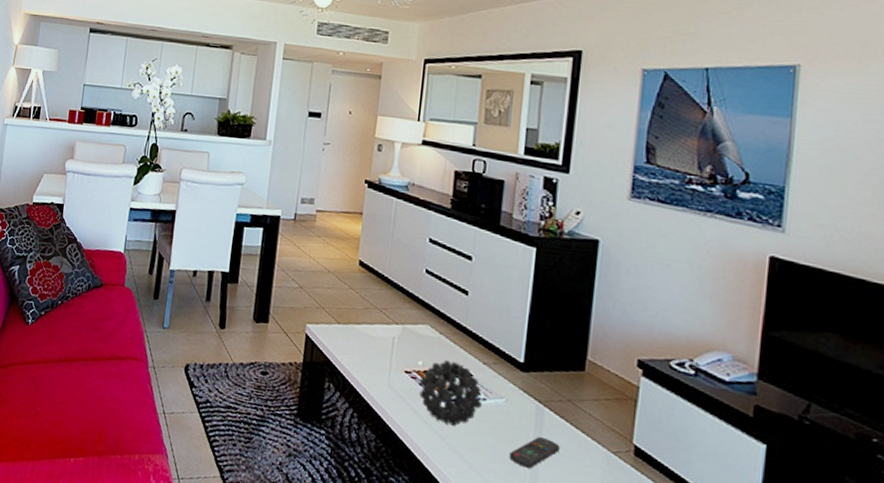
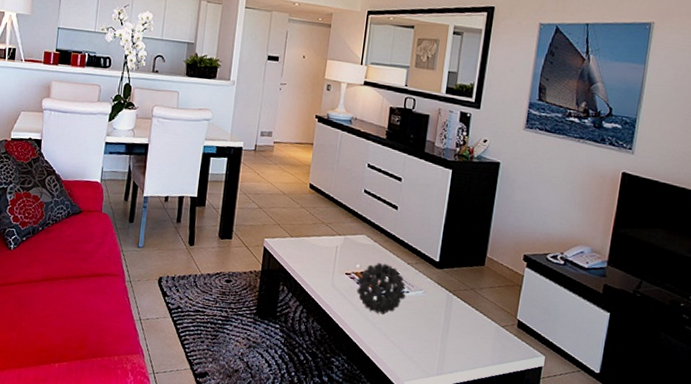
remote control: present [509,437,560,469] -> none [425,318,464,343]

